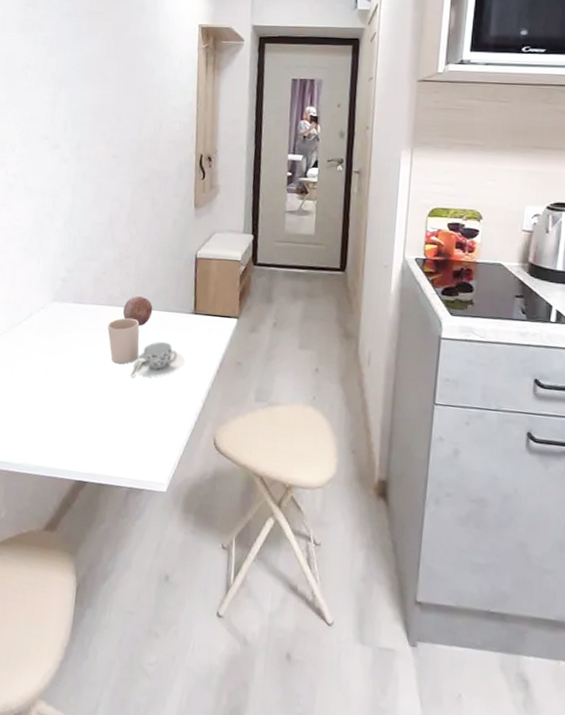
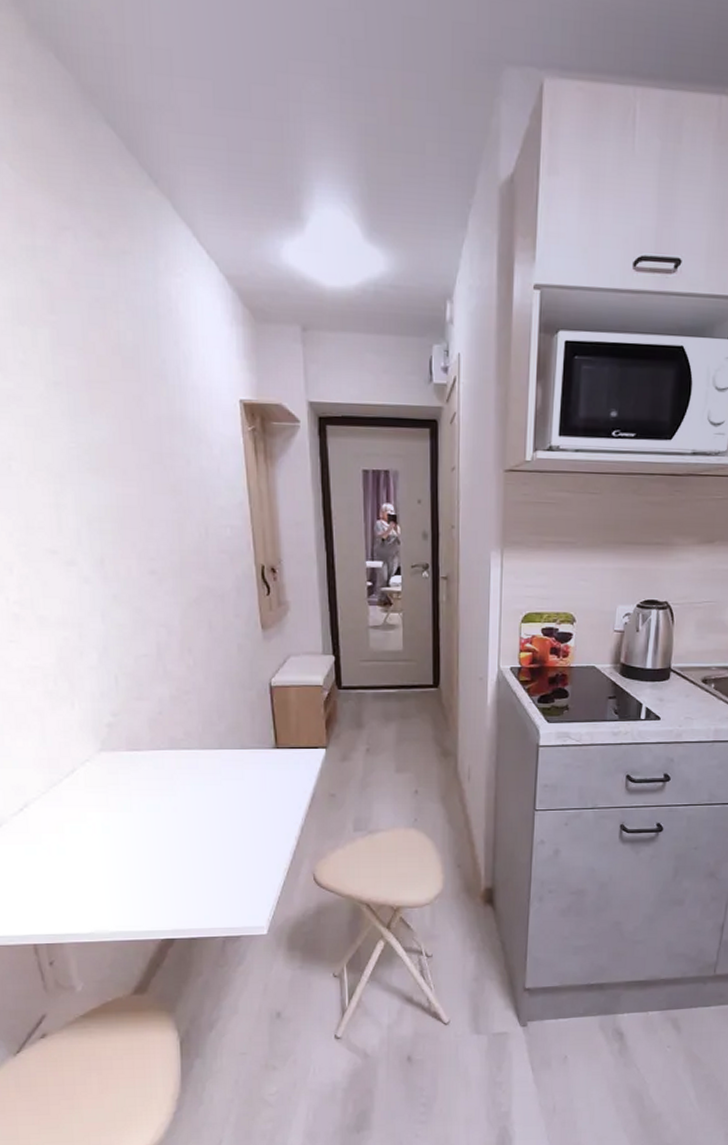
mug: present [107,317,140,365] -> none [173,760,217,812]
fruit: present [123,296,153,326] -> none [191,736,226,768]
teacup: present [130,341,185,377] -> none [209,782,271,824]

